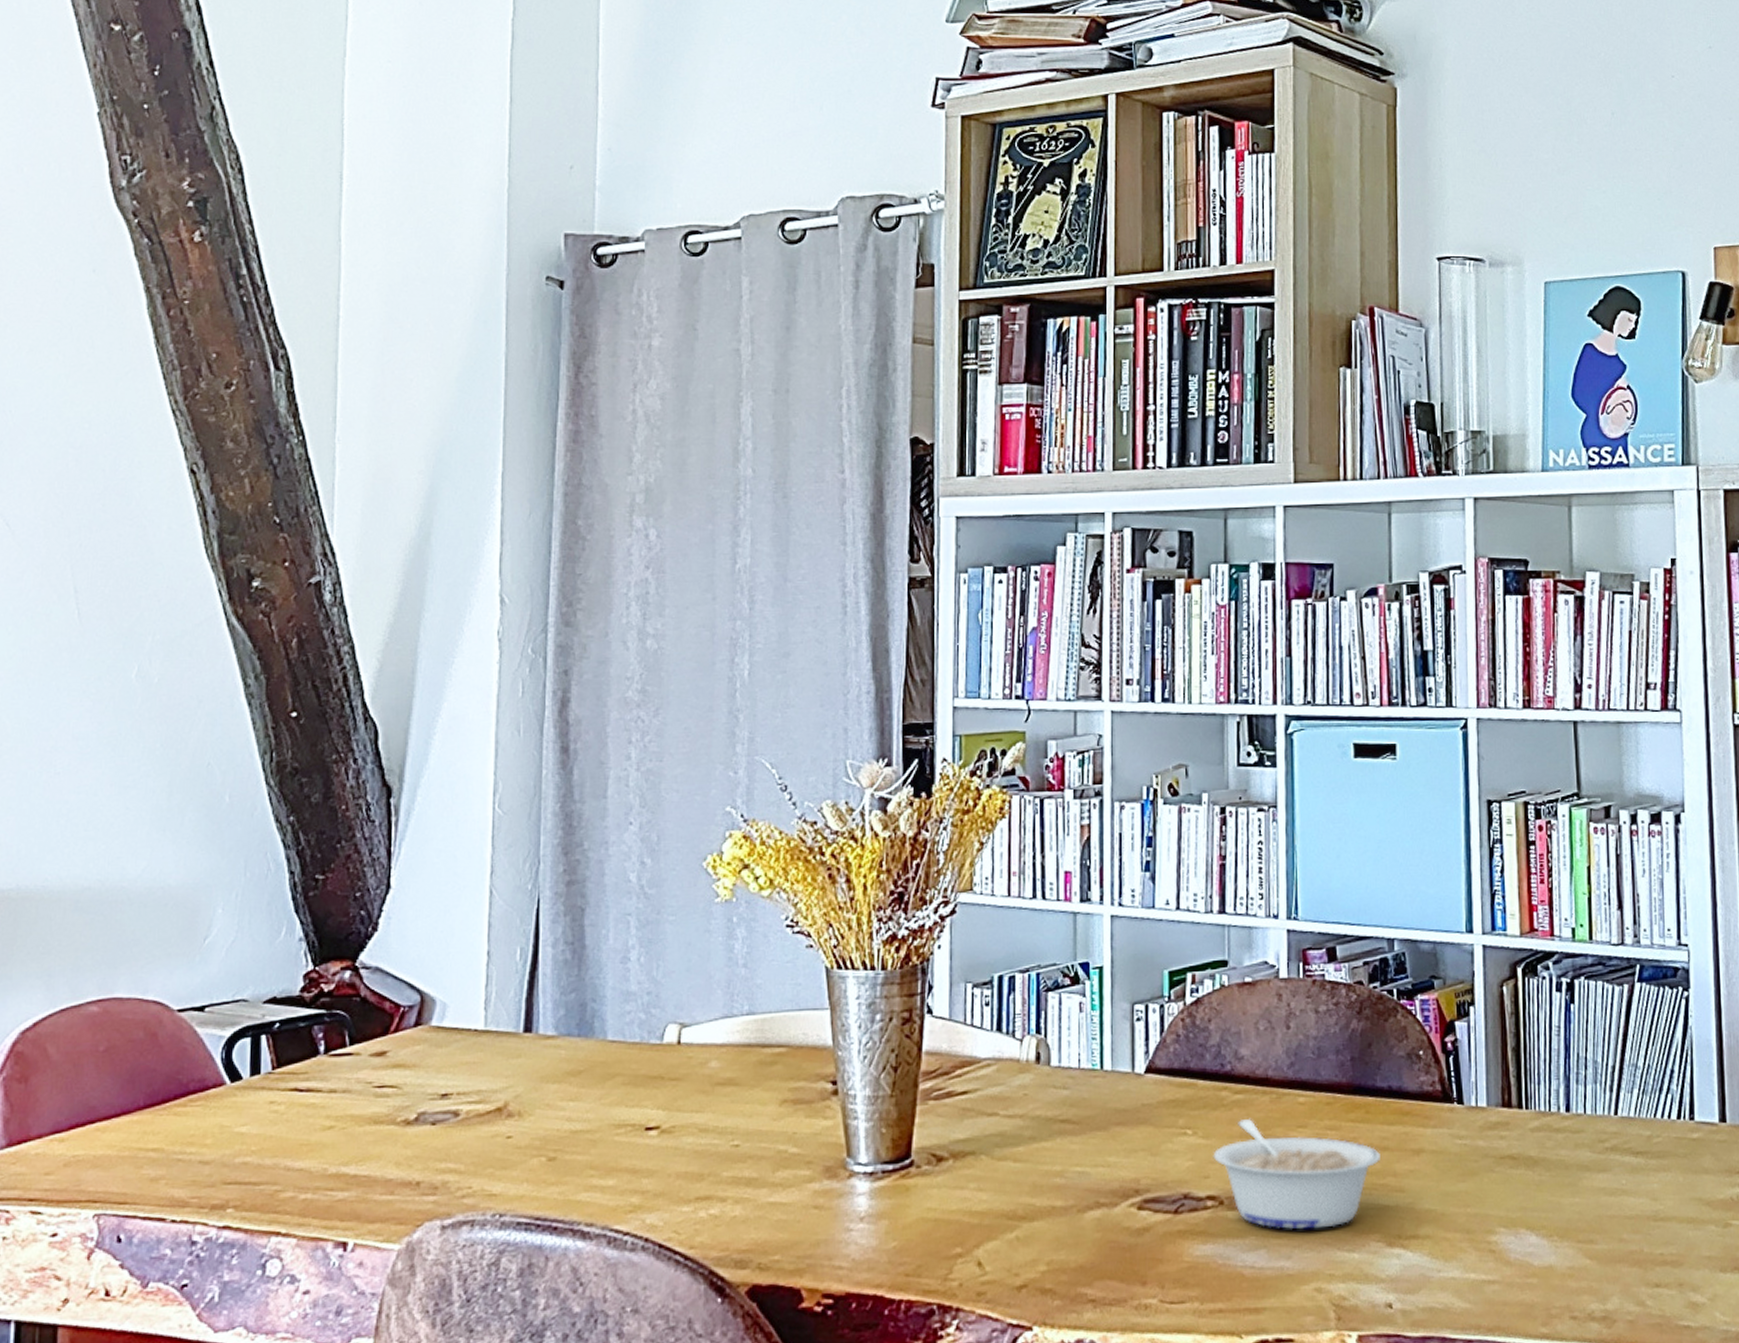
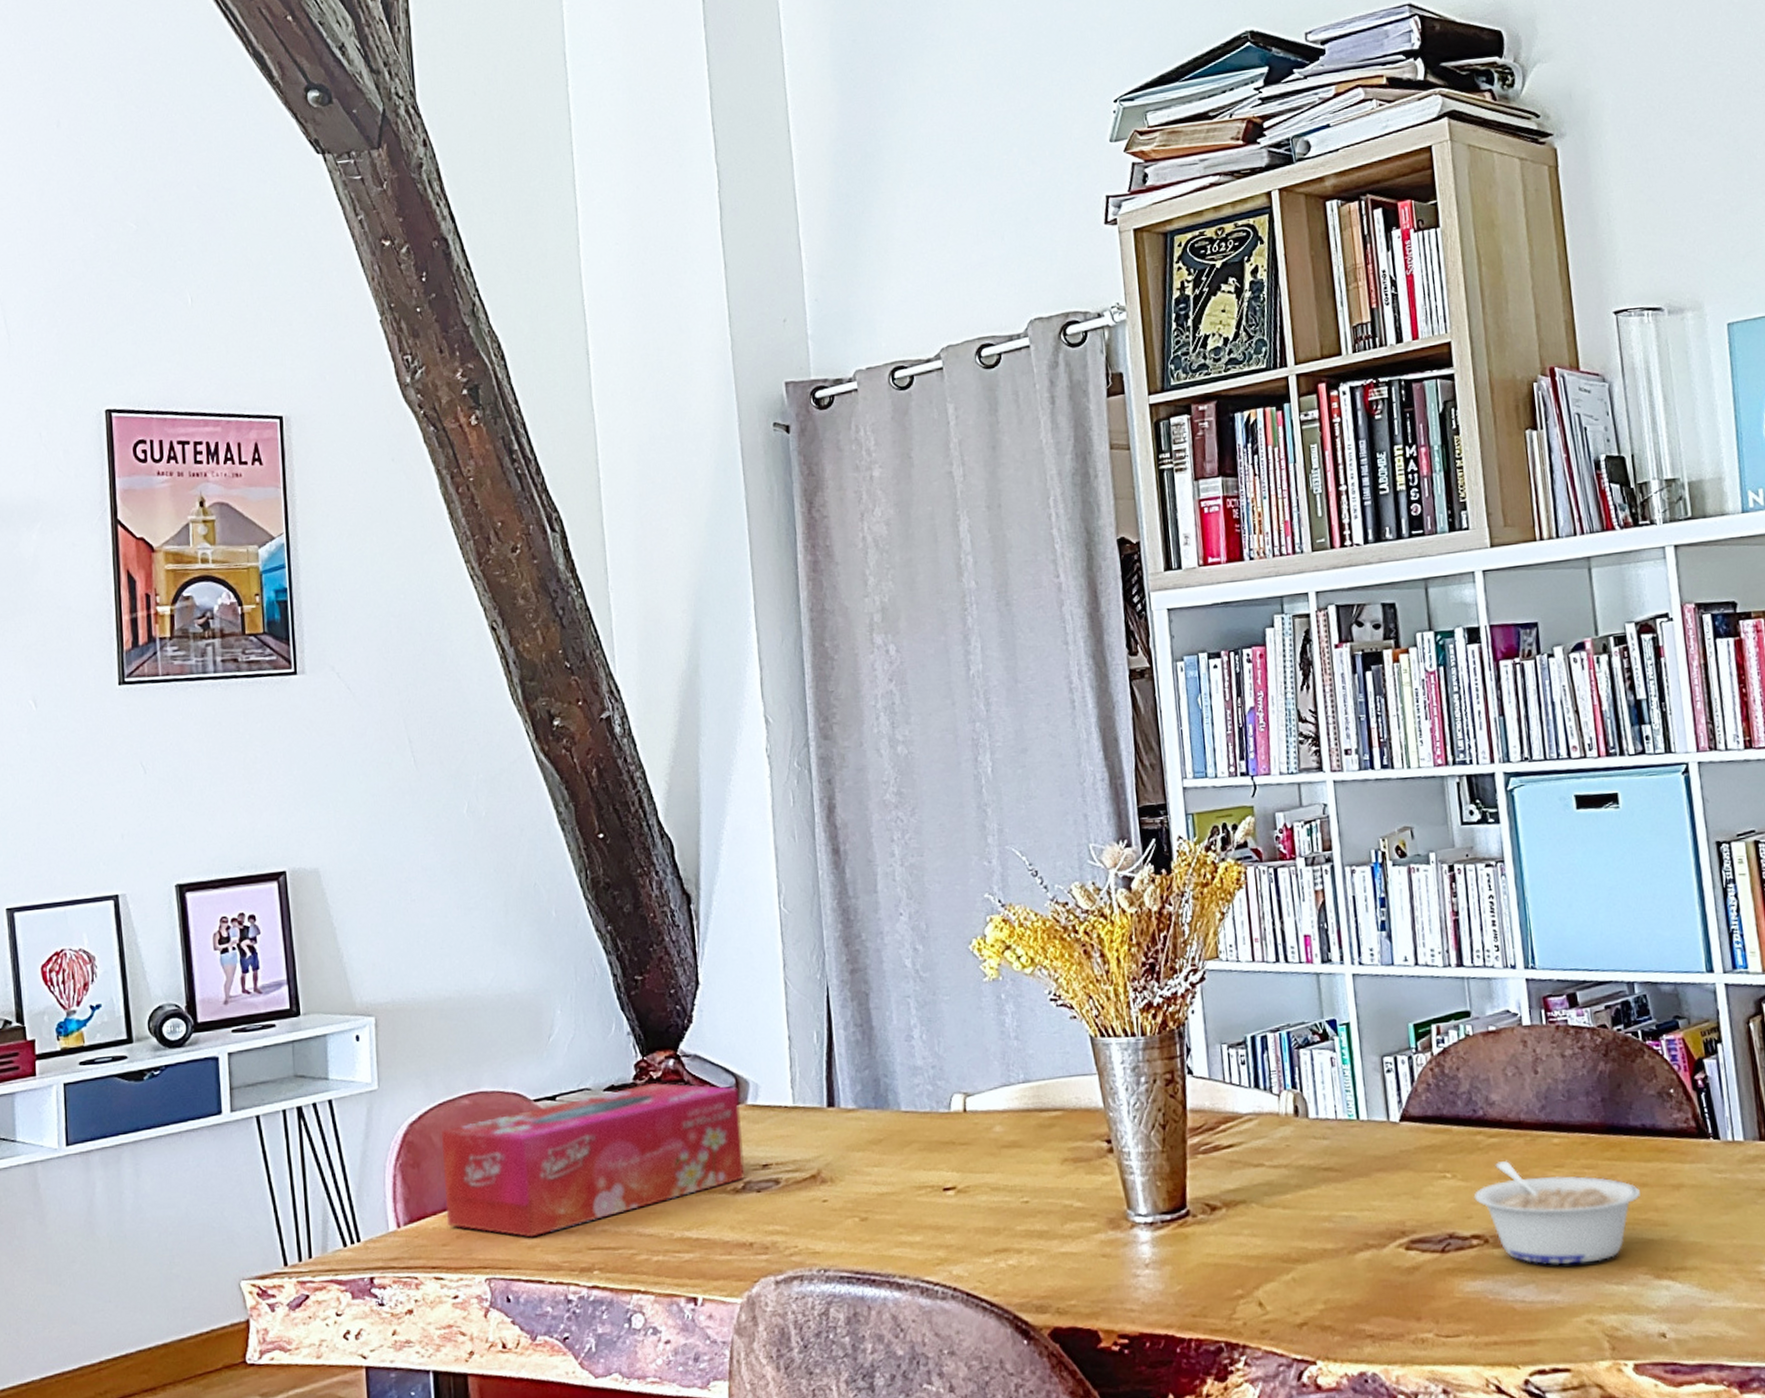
tissue box: none [53,996,422,1168] -> present [440,1082,745,1238]

